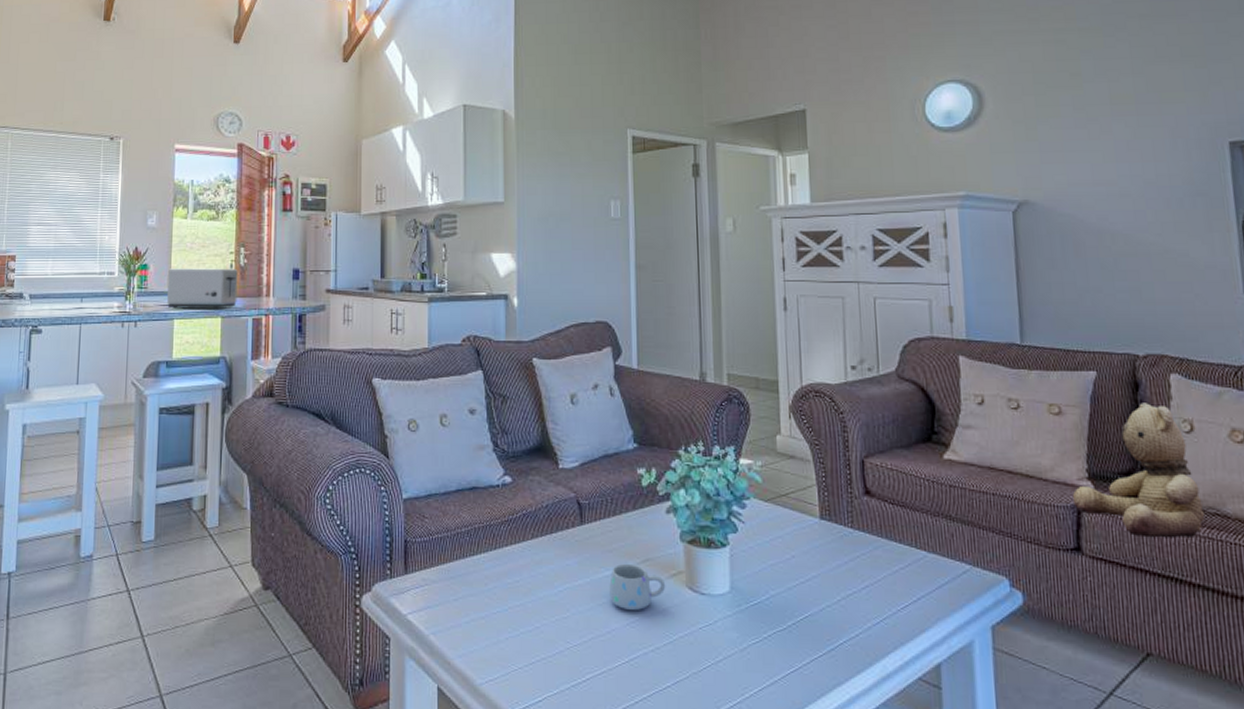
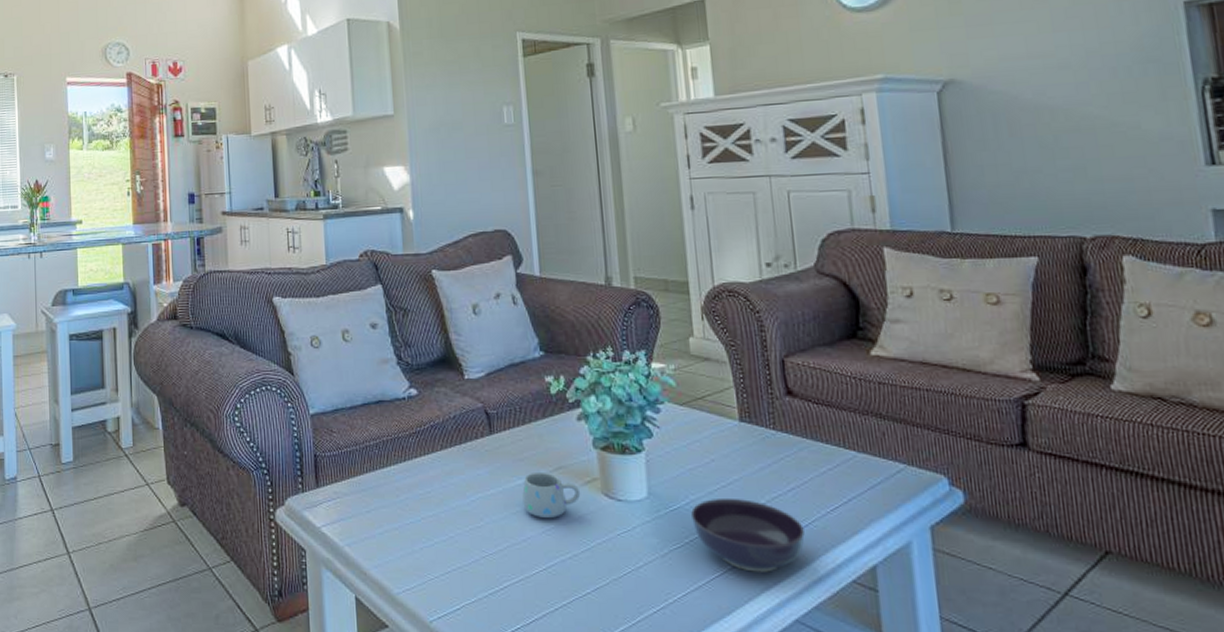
toaster: present [167,268,238,310] -> none [69,195,136,238]
bowl: none [771,595,876,668] -> present [691,499,805,572]
teddy bear: present [1072,403,1205,539] -> none [1015,288,1168,430]

